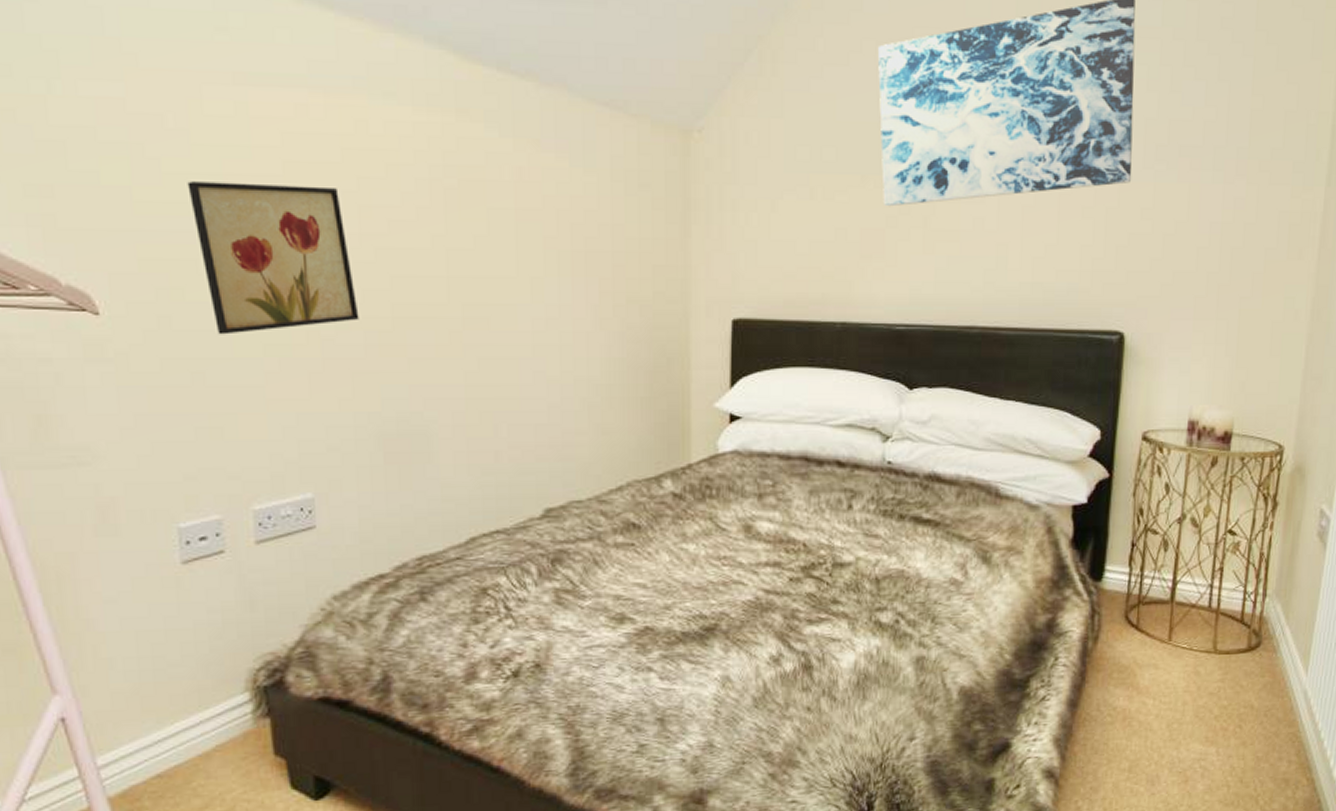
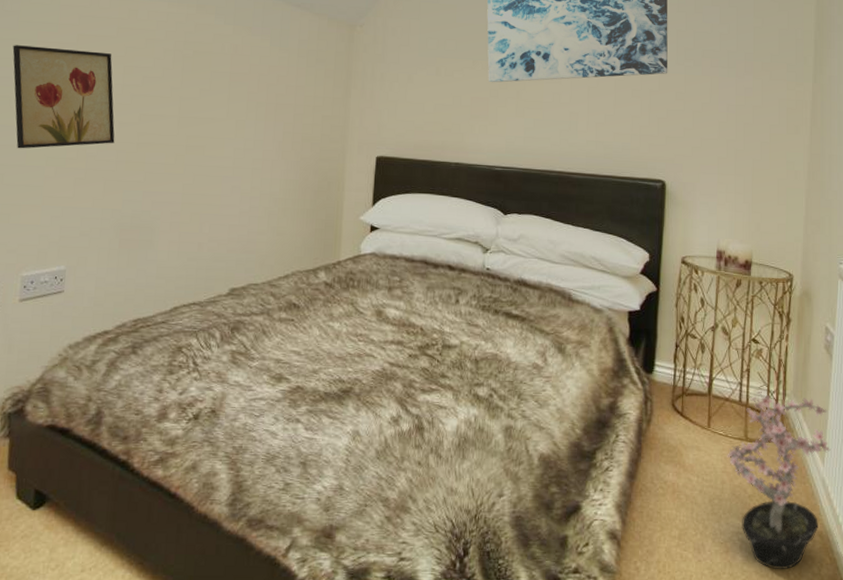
potted plant: none [1190,594,1317,797] -> present [727,392,831,570]

